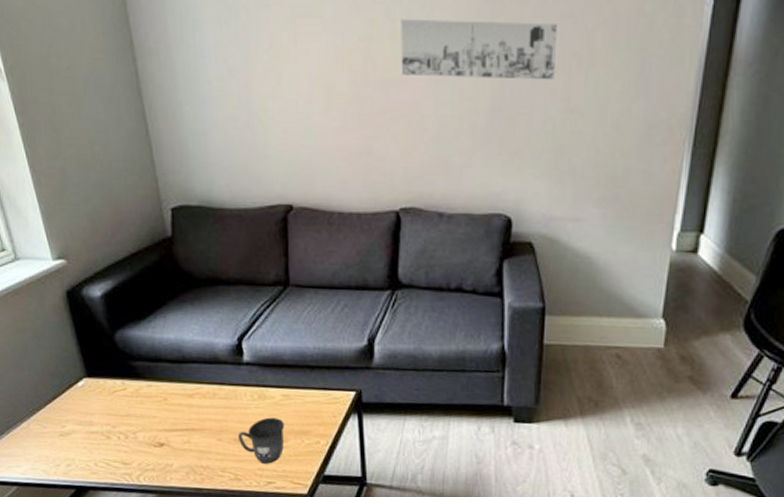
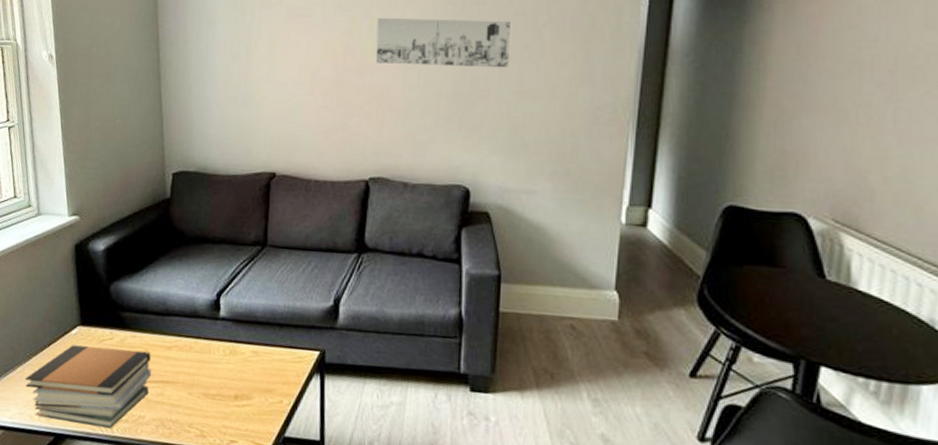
book stack: none [31,397,174,479] -> present [24,345,151,429]
mug: present [237,417,284,464] -> none [207,373,251,422]

